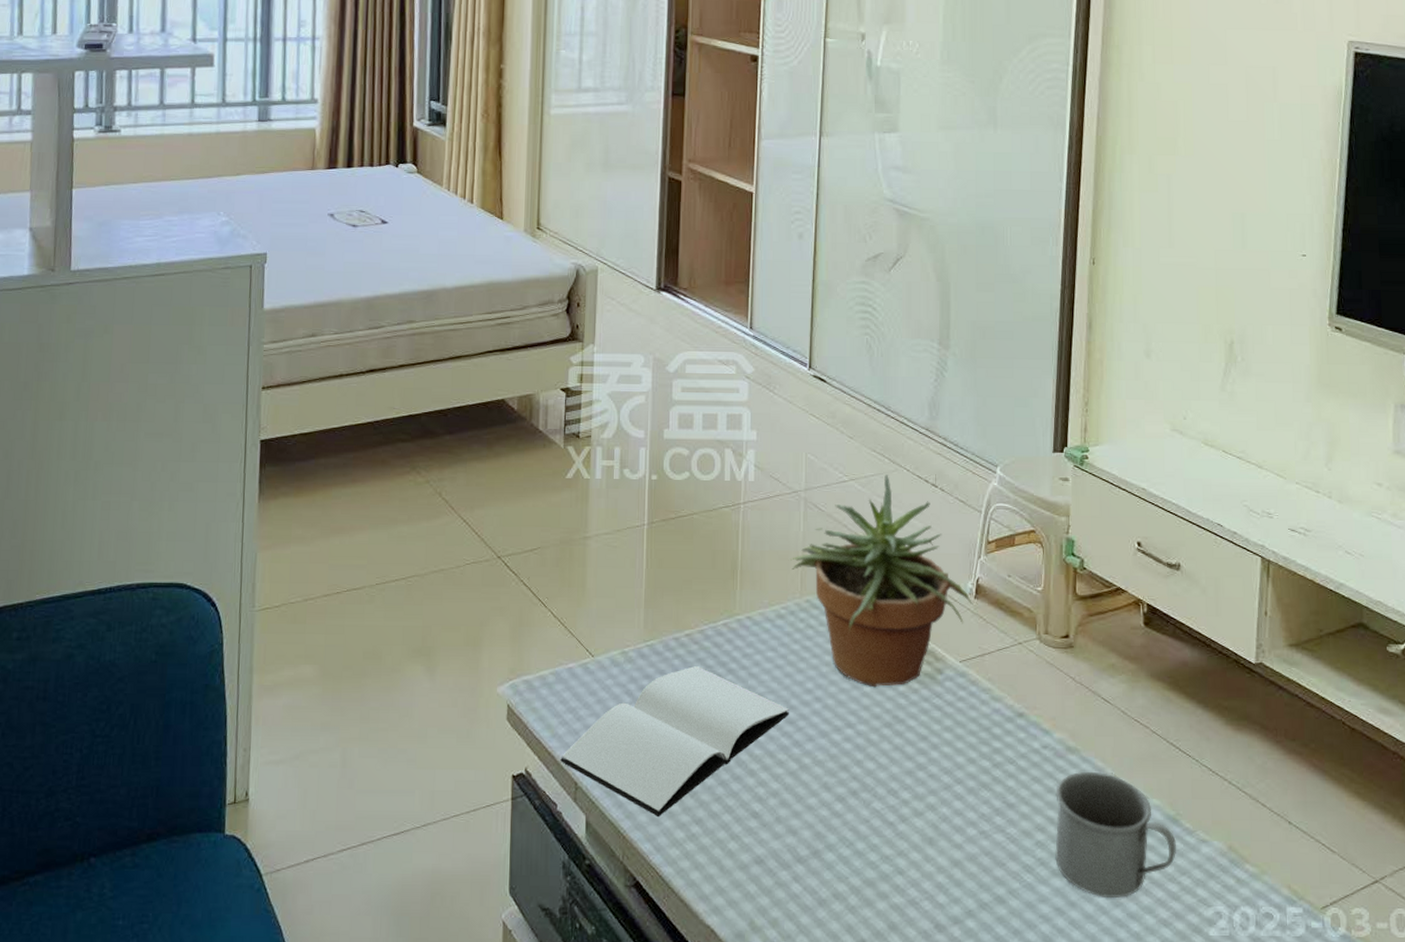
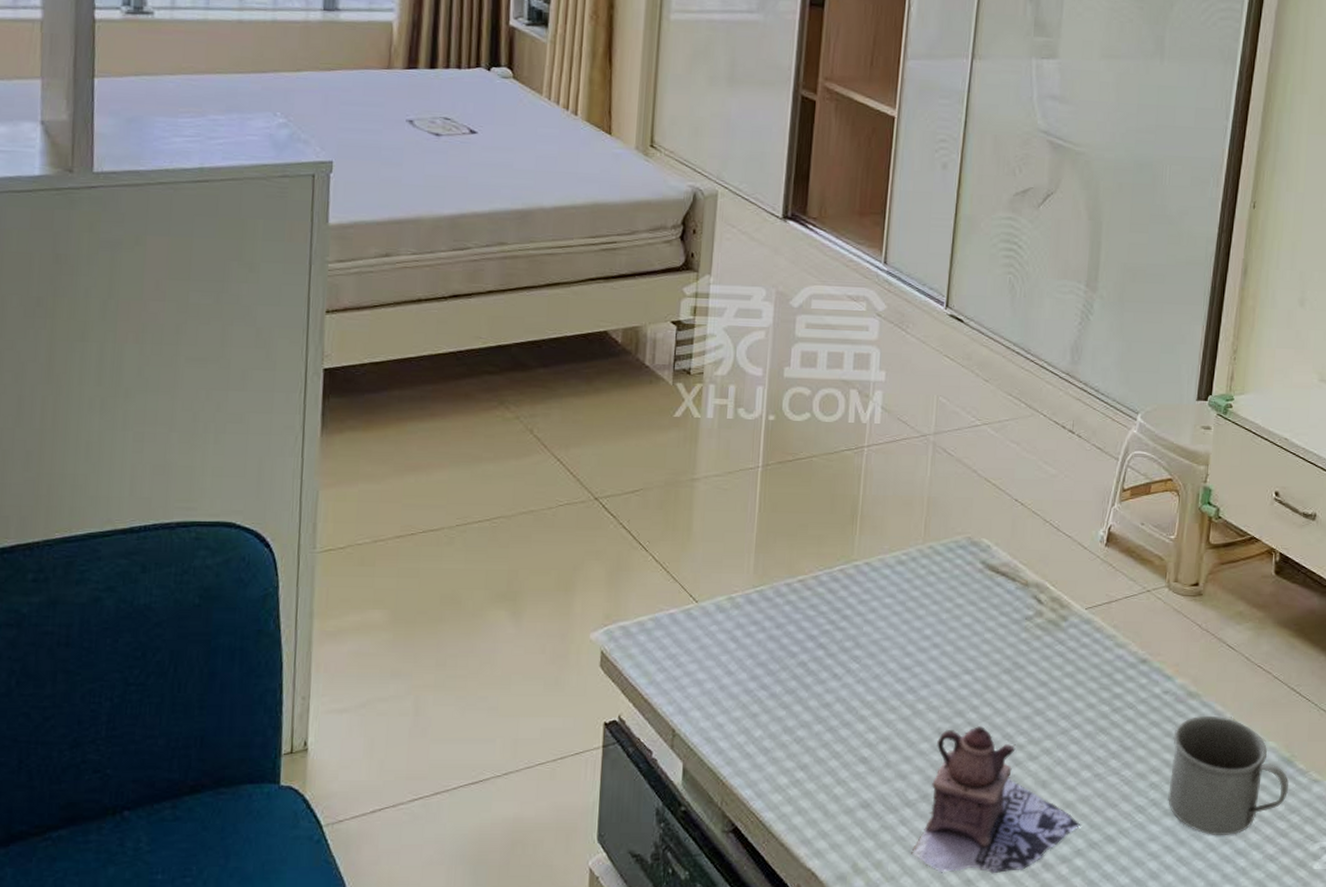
book: present [560,665,789,816] -> none [657,611,905,763]
potted plant: present [790,475,973,688] -> none [915,420,1104,634]
teapot: none [805,781,970,935] -> present [911,726,1081,874]

